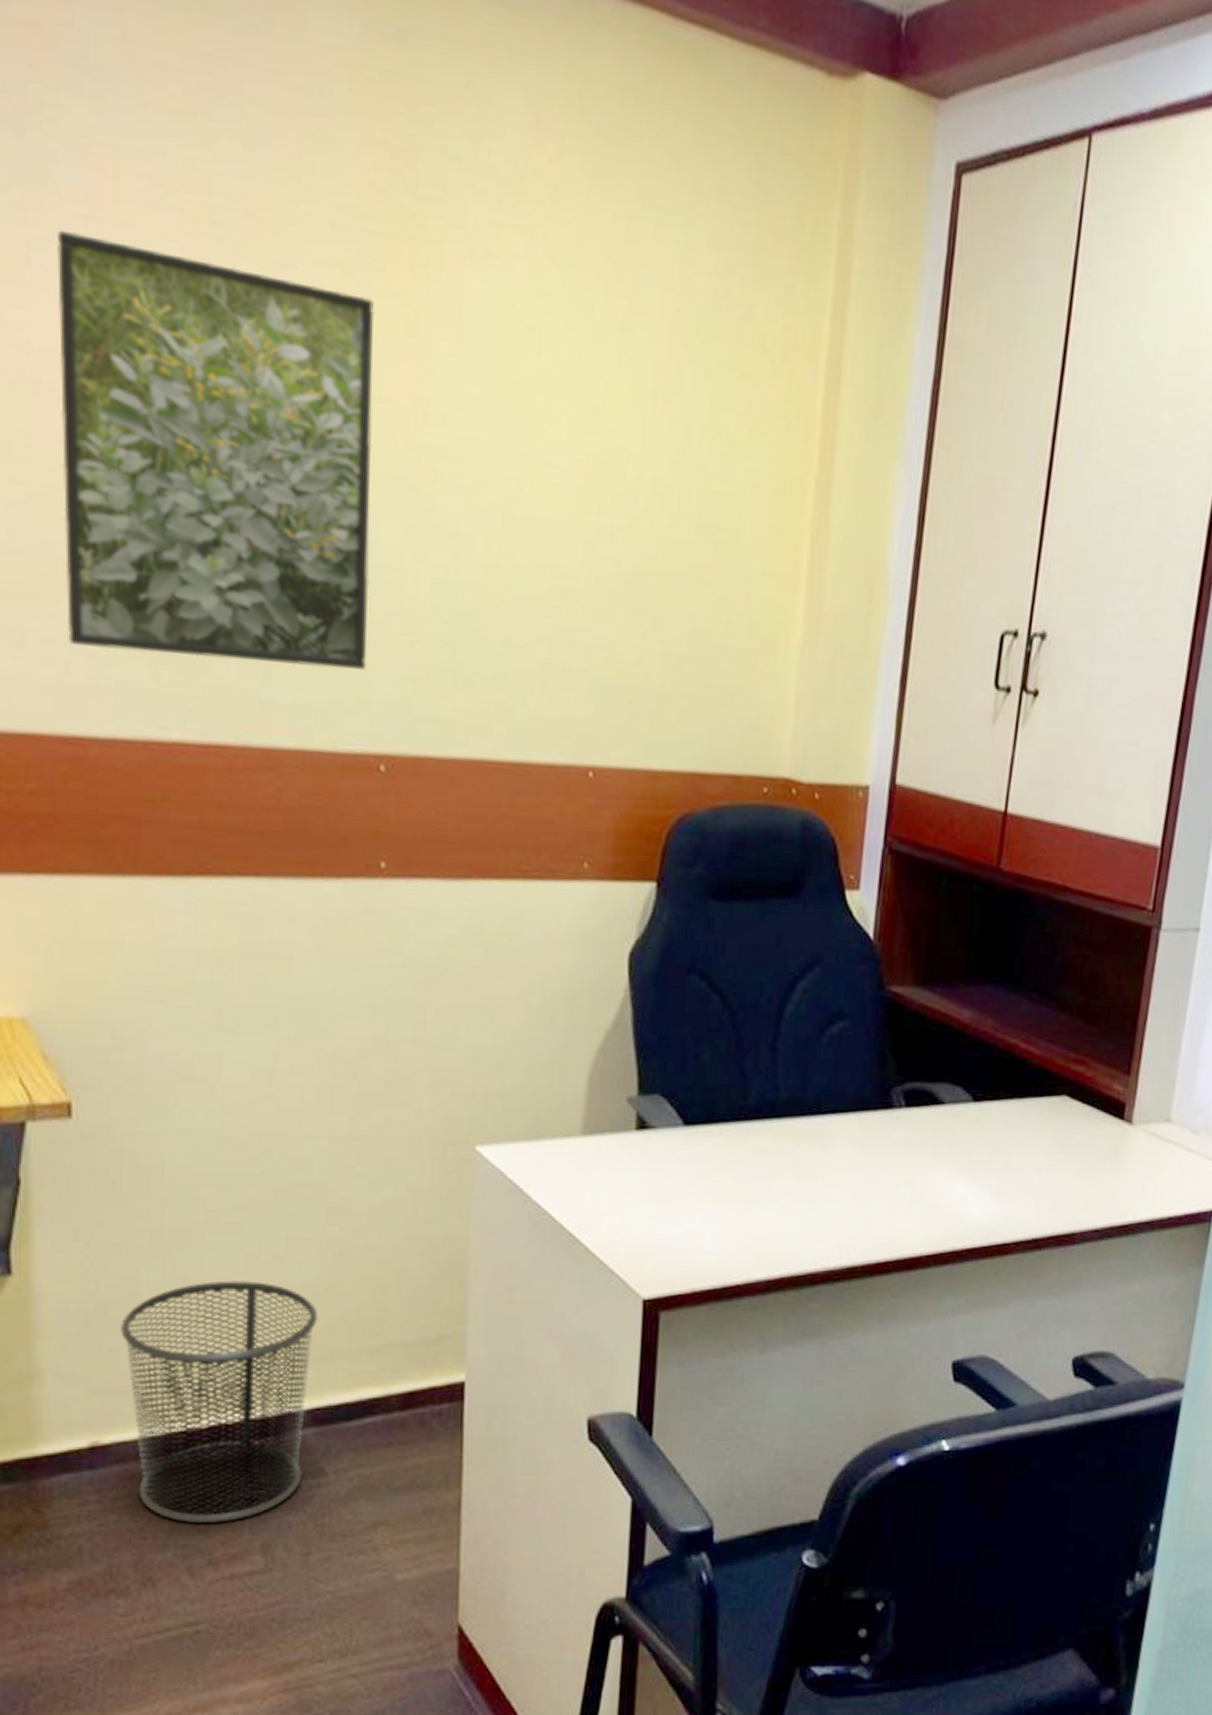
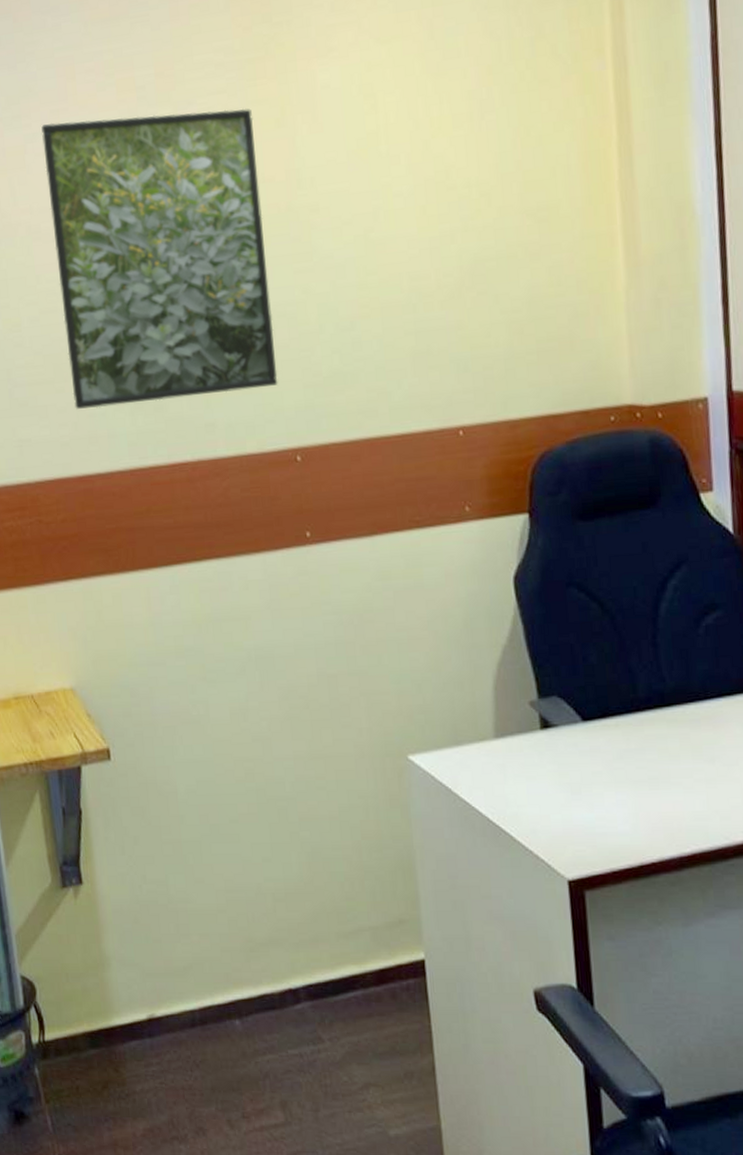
waste bin: present [121,1280,318,1523] -> none [159,880,305,1082]

